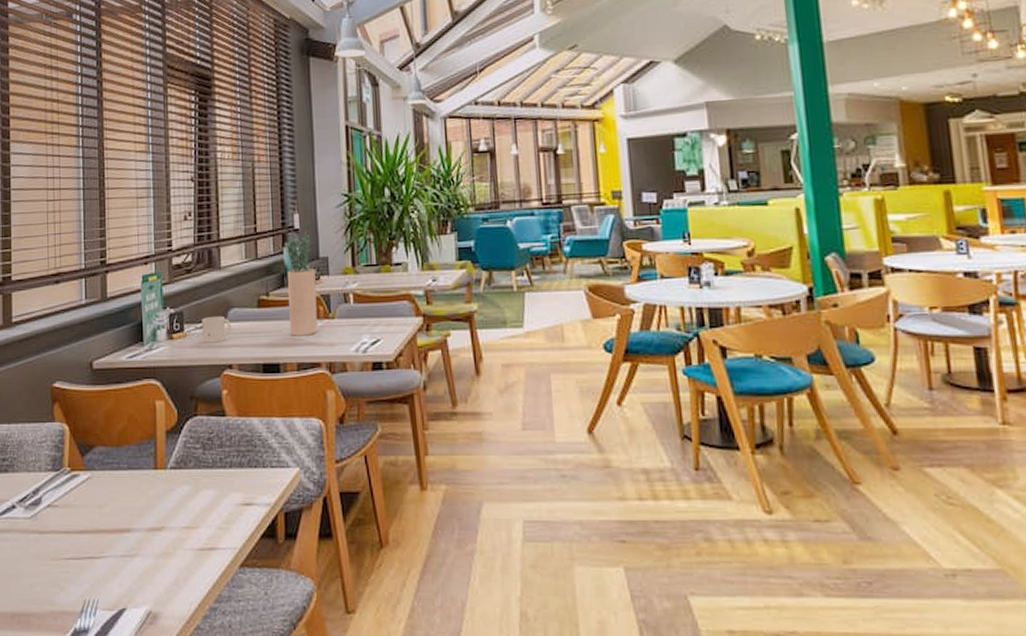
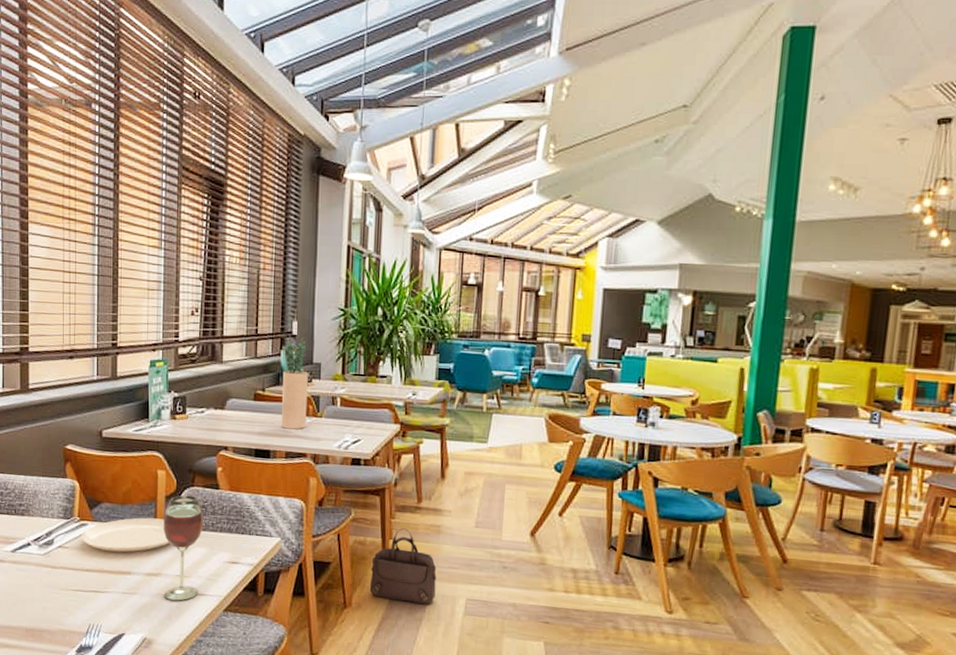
plate: none [72,459,173,505] -> present [81,517,170,553]
wineglass: none [164,427,211,559] -> present [163,495,204,601]
mug: present [202,315,231,343] -> none [202,403,229,427]
handbag: none [407,440,486,534] -> present [369,528,437,605]

